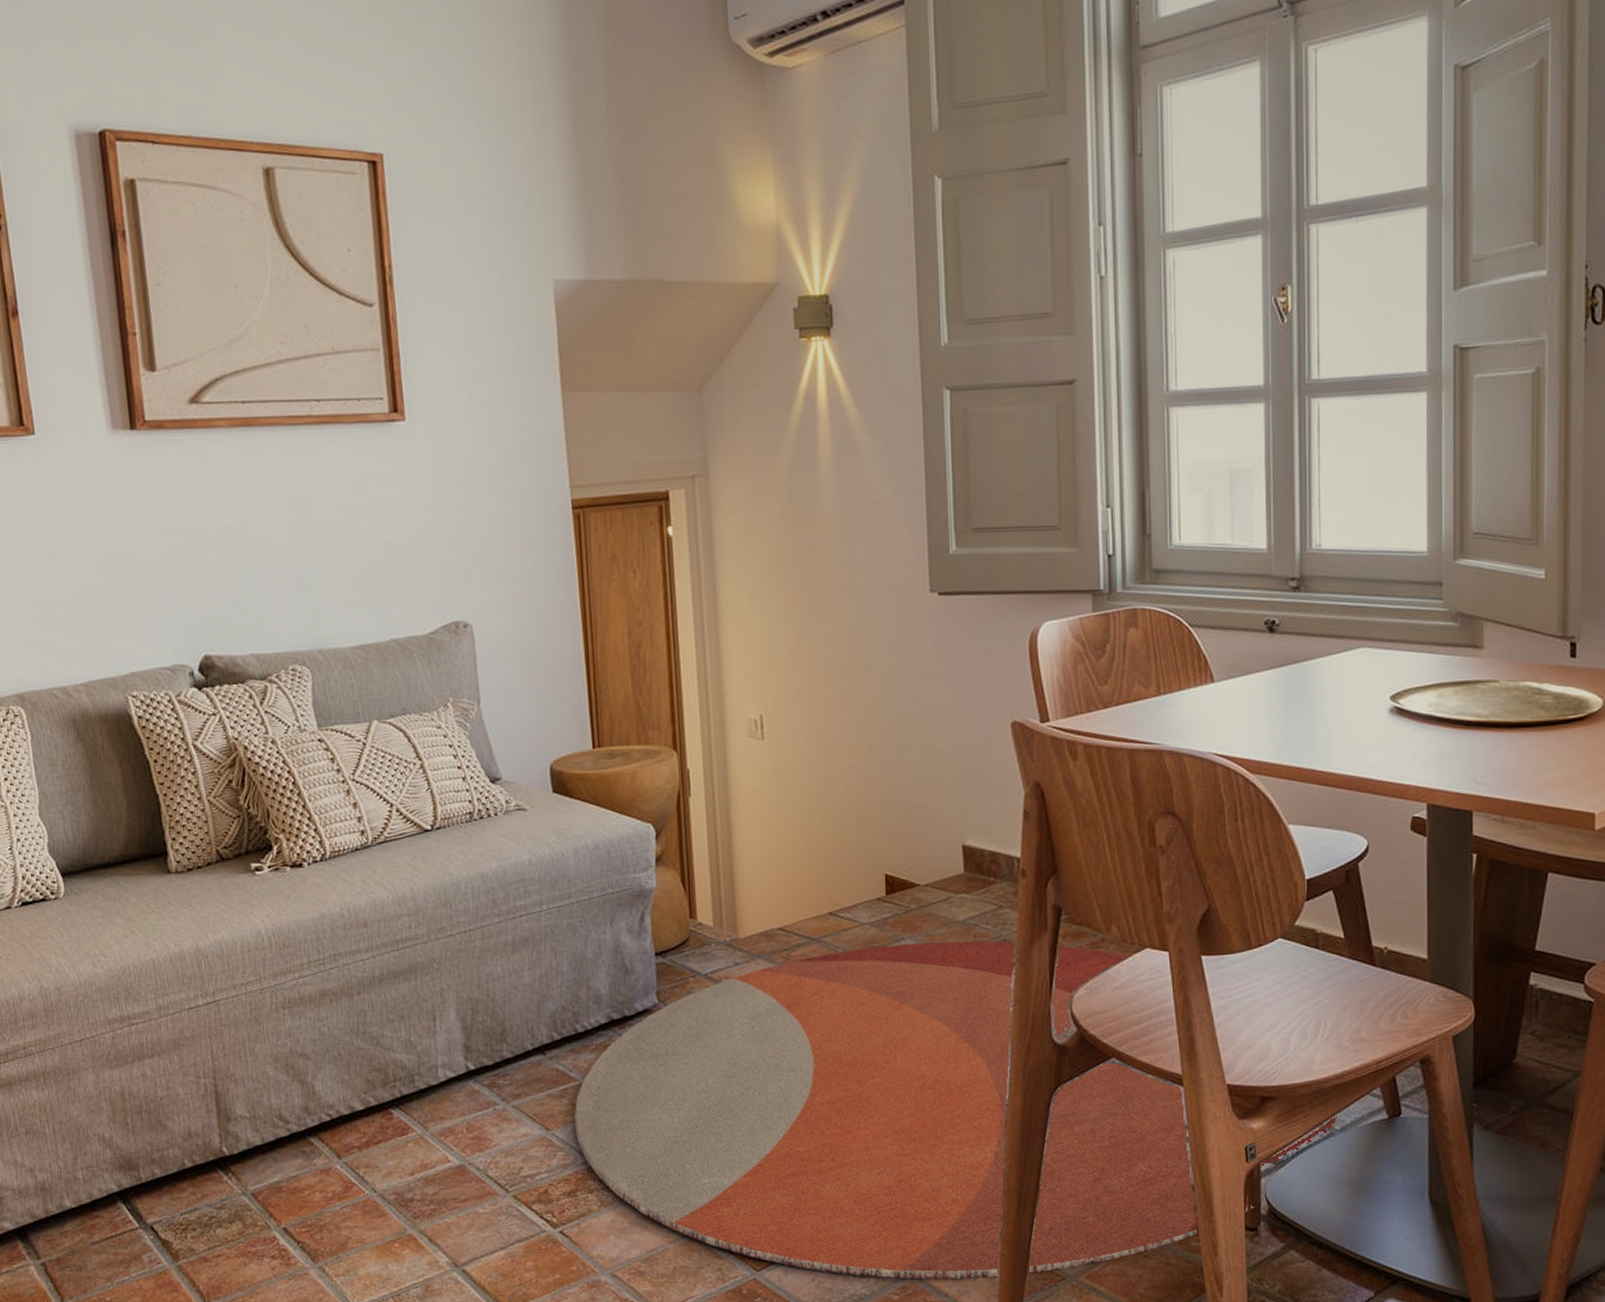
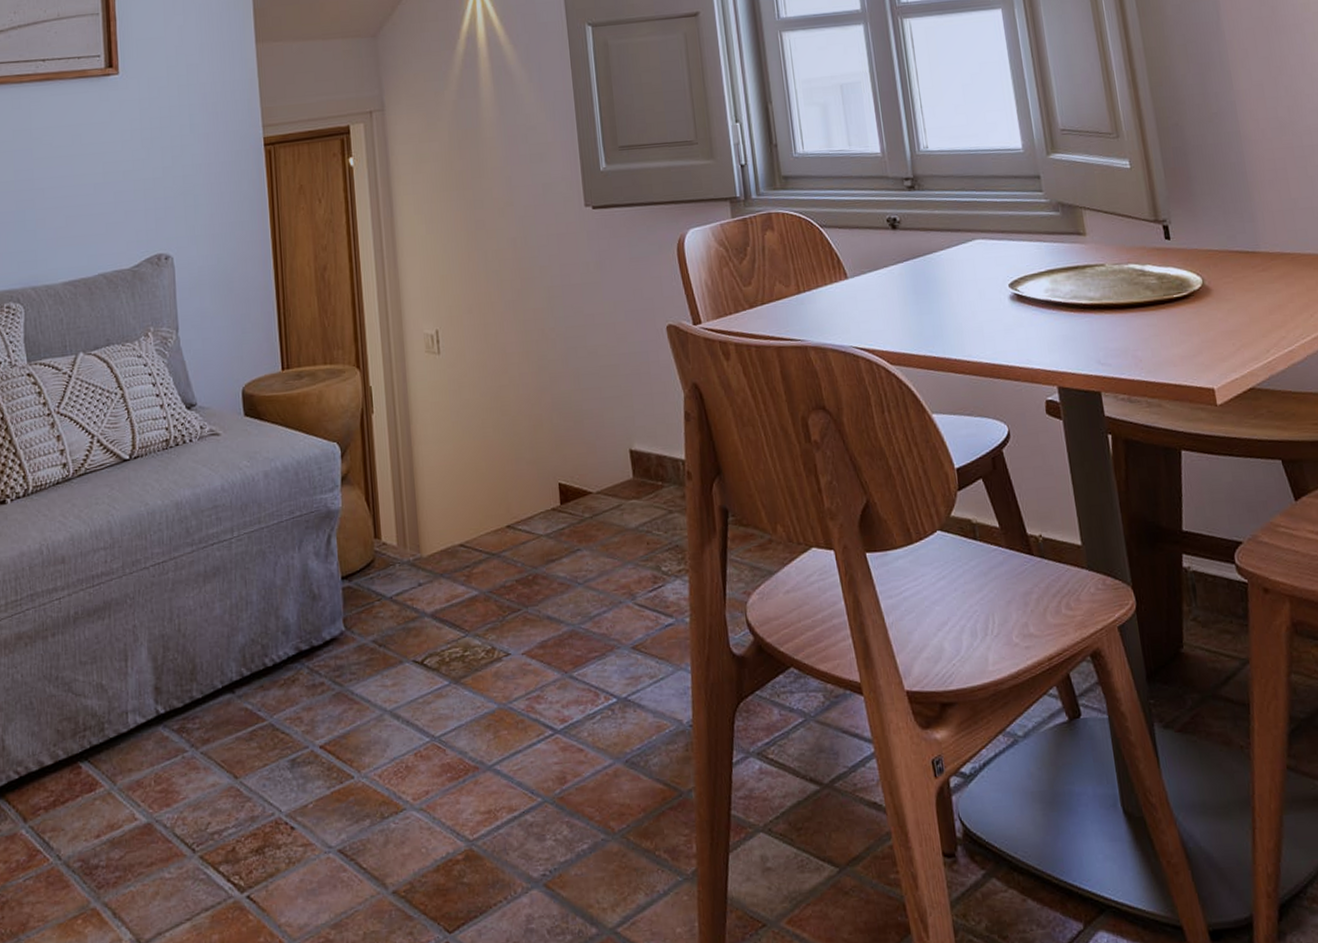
rug: present [574,941,1339,1280] -> none [262,547,1020,935]

